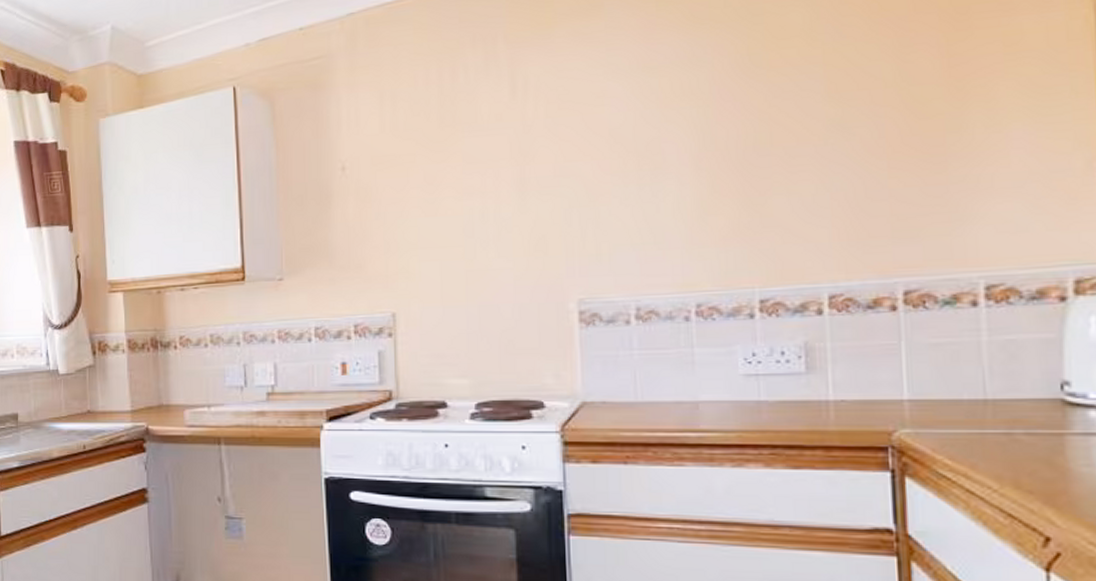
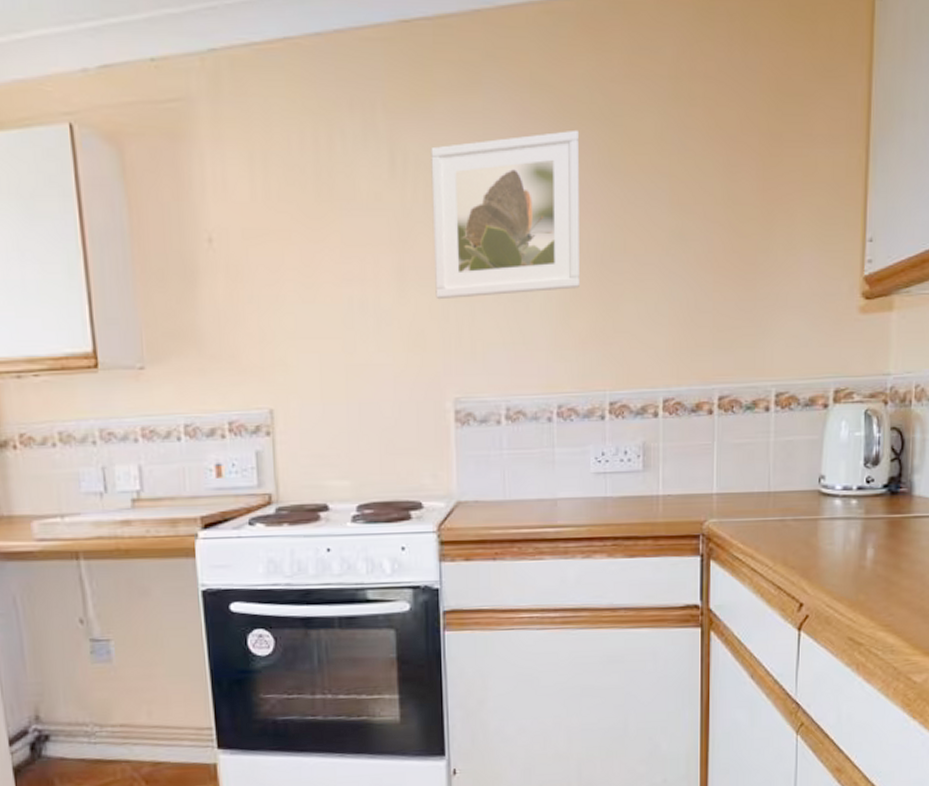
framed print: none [551,33,718,206] -> present [431,129,580,300]

